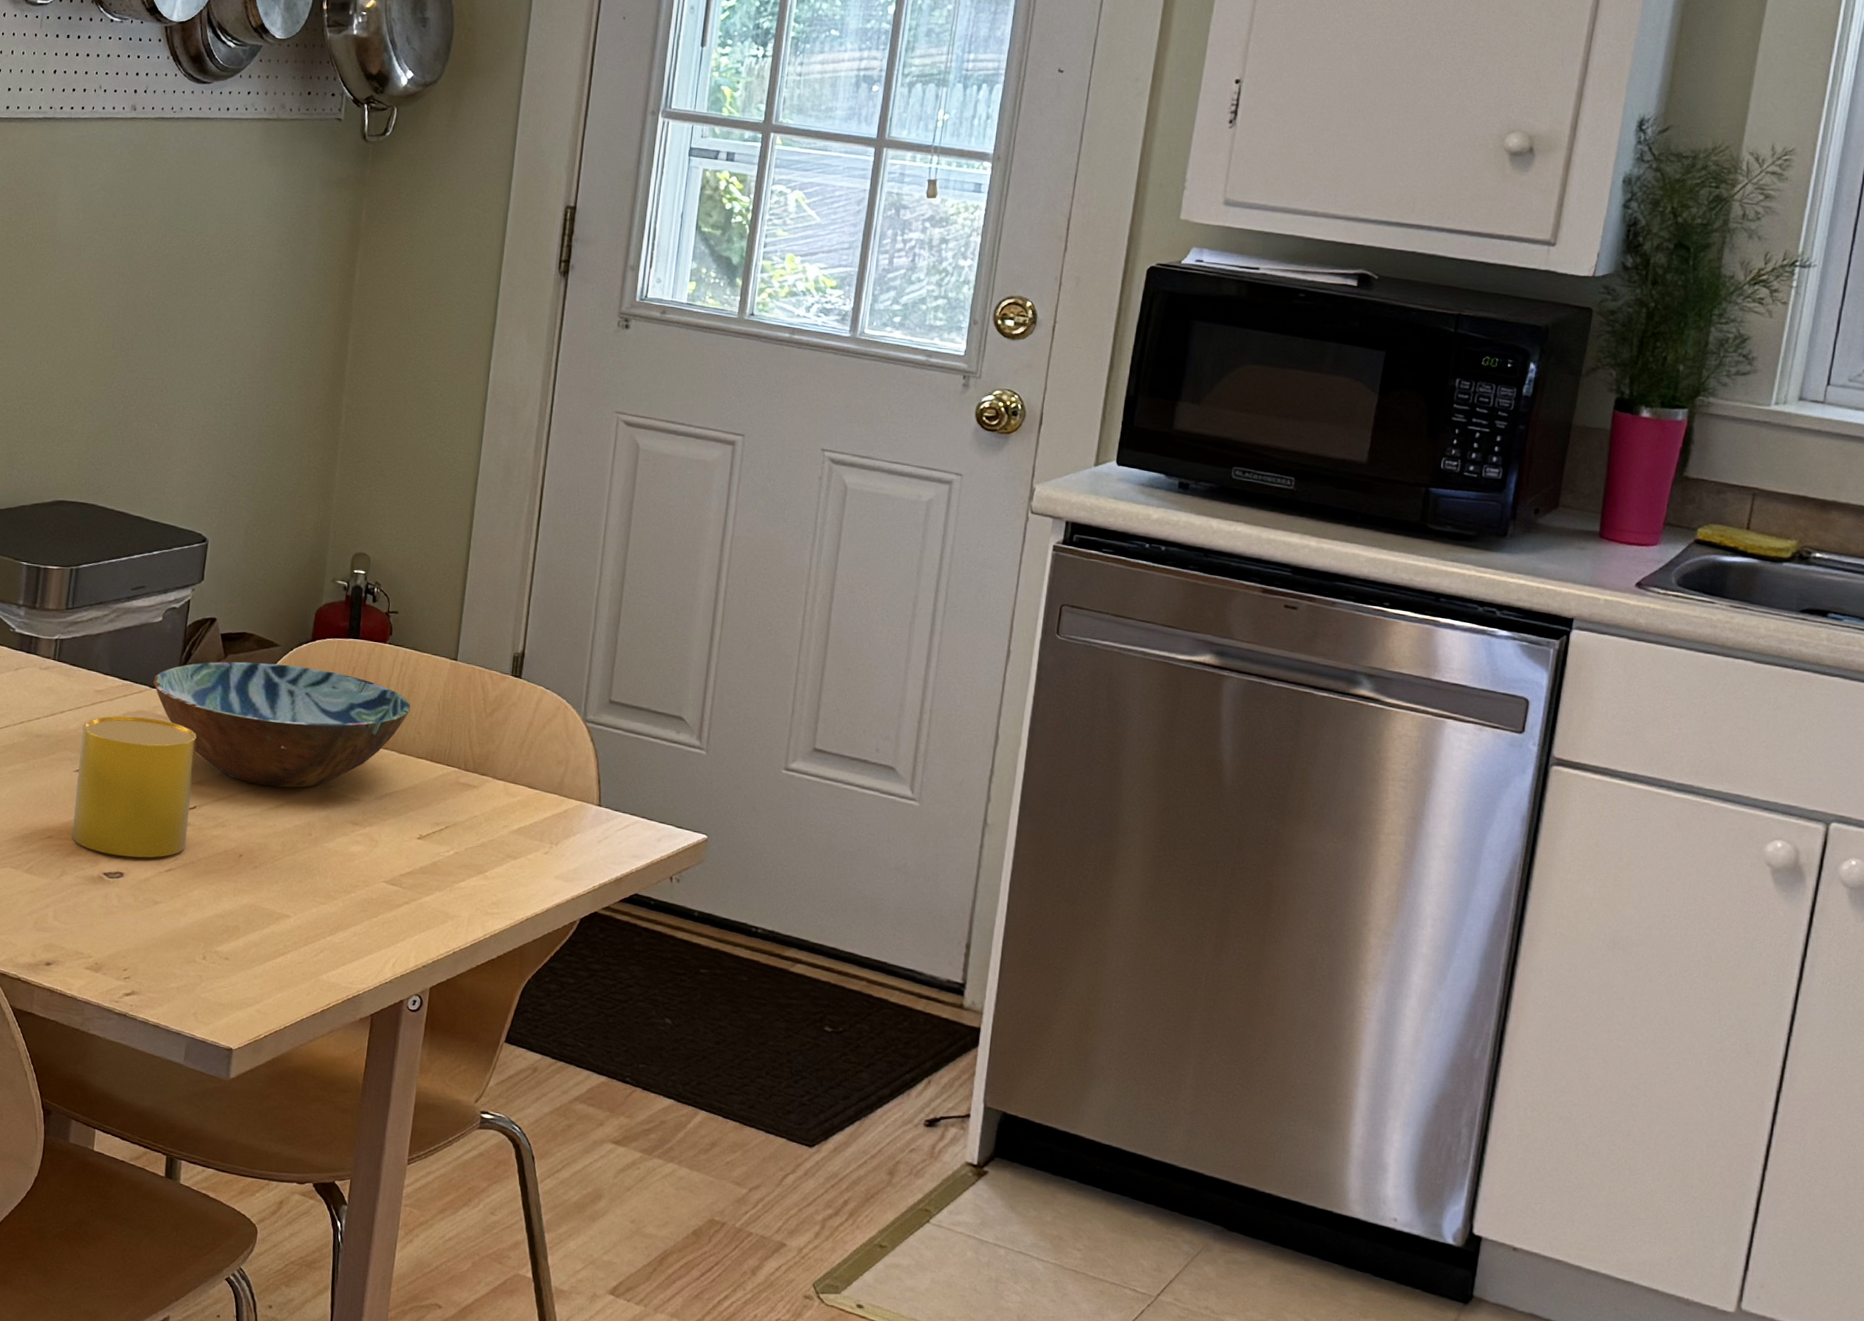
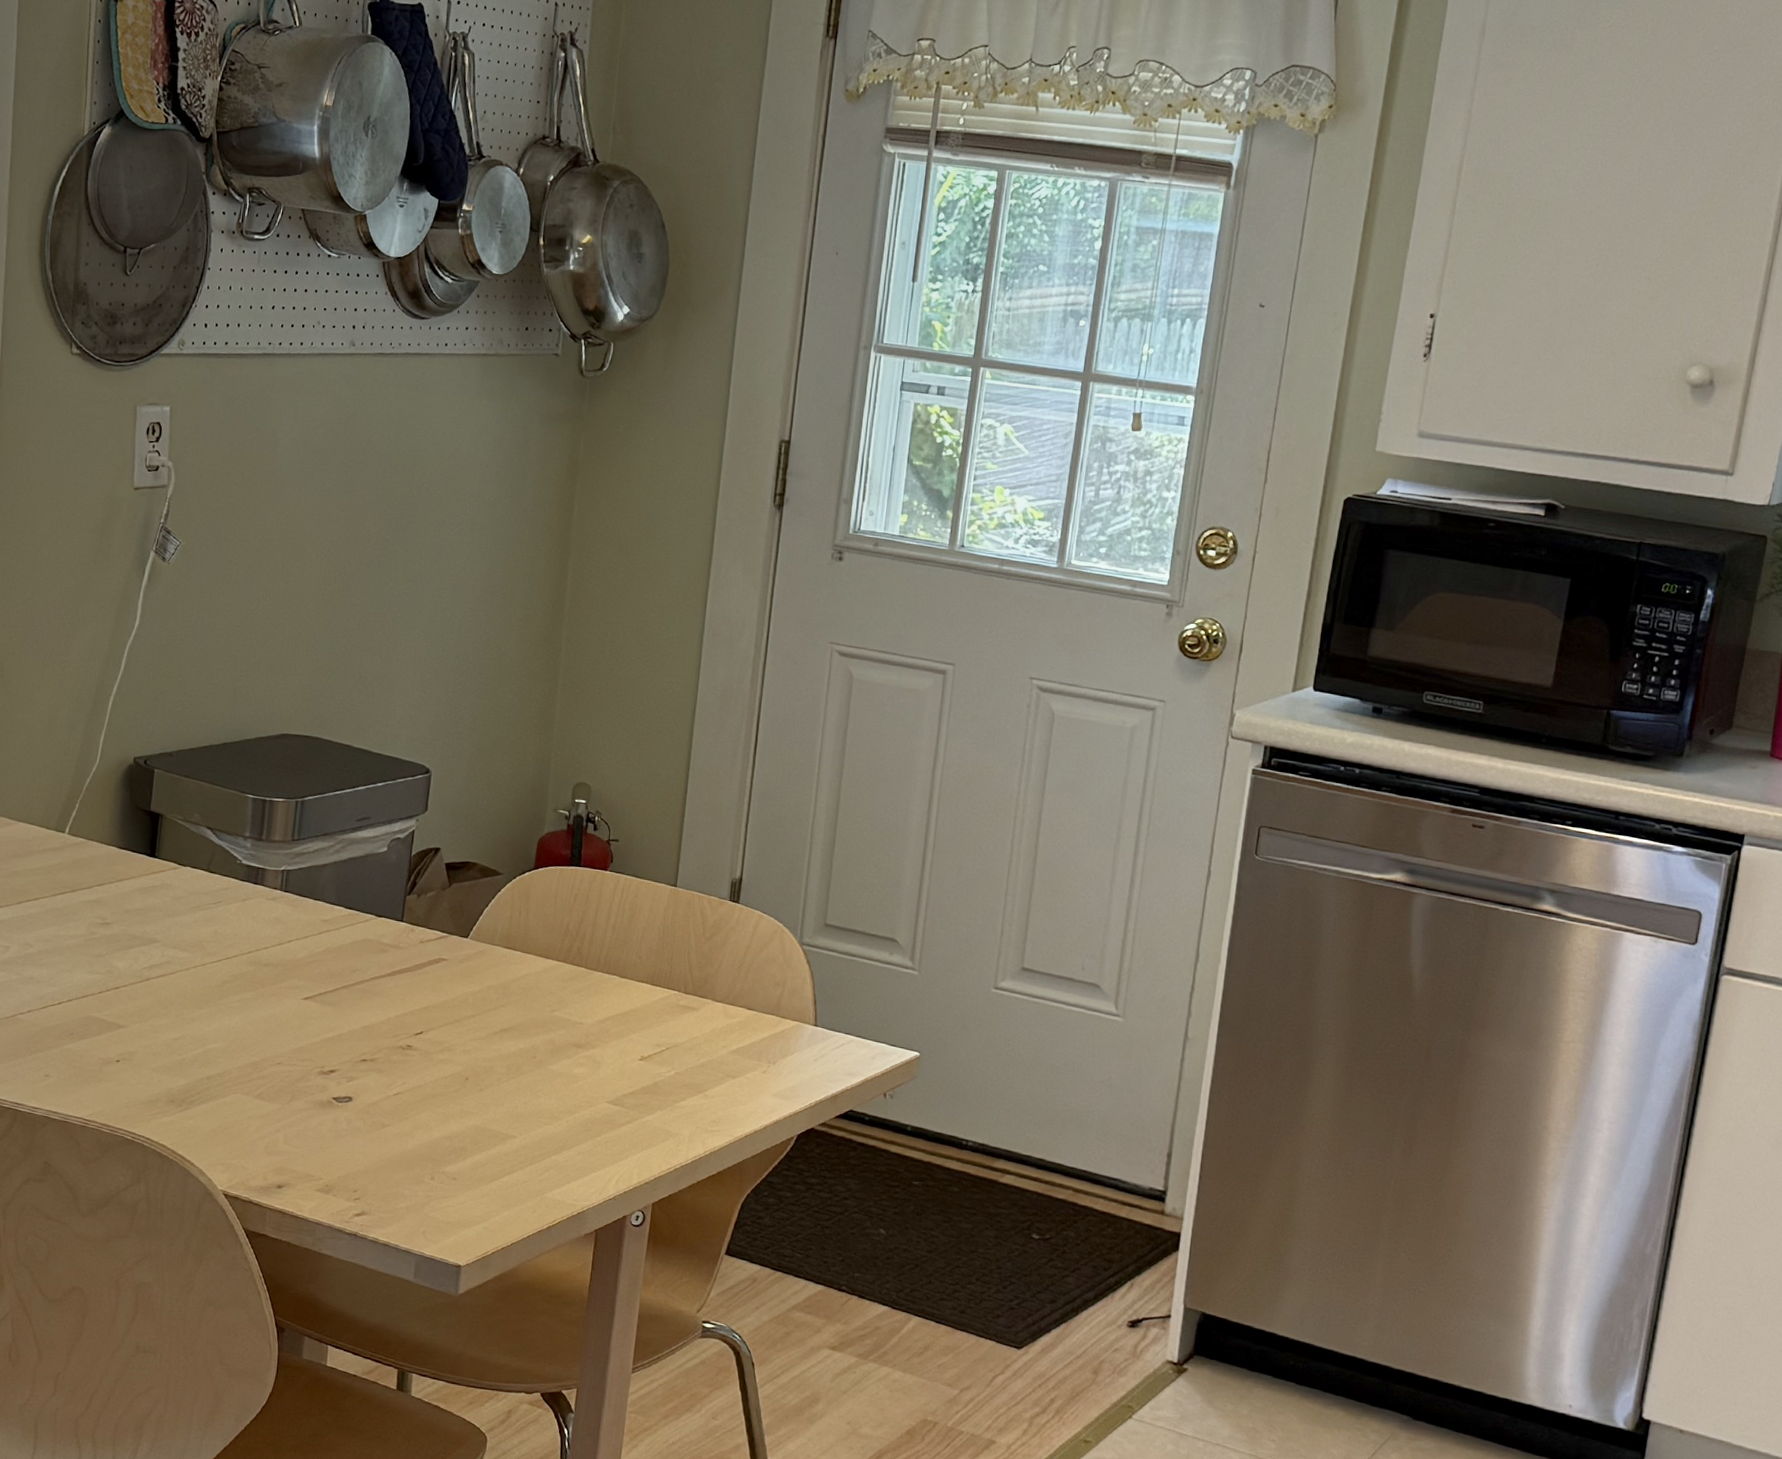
cup: present [72,716,197,858] -> none [301,944,423,1083]
bowl: present [153,661,411,788] -> none [379,890,632,1012]

